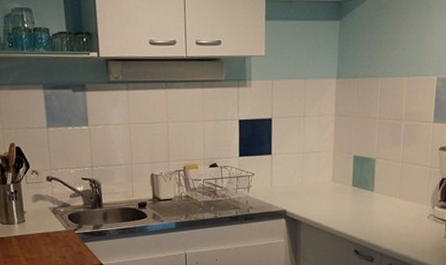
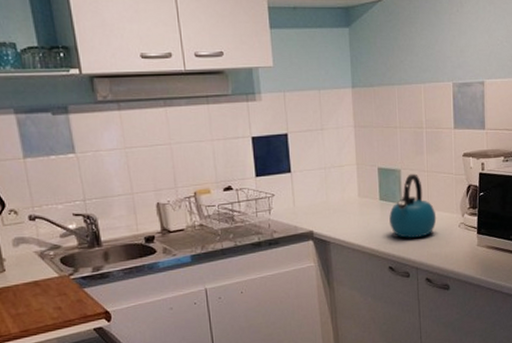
kettle: none [359,163,406,225] -> present [389,173,437,238]

